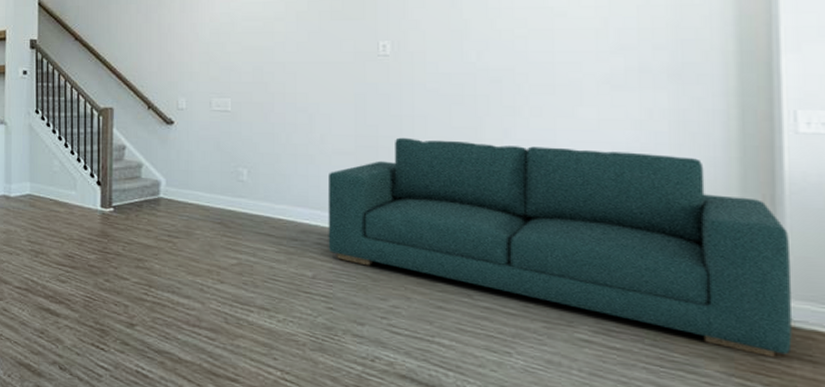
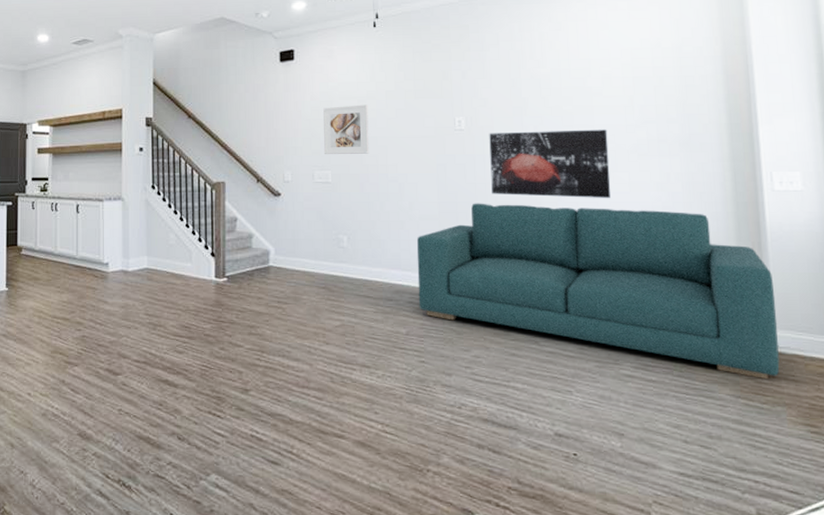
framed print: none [224,26,276,81] -> present [323,104,370,154]
wall art: none [420,56,573,138] -> present [489,129,611,199]

